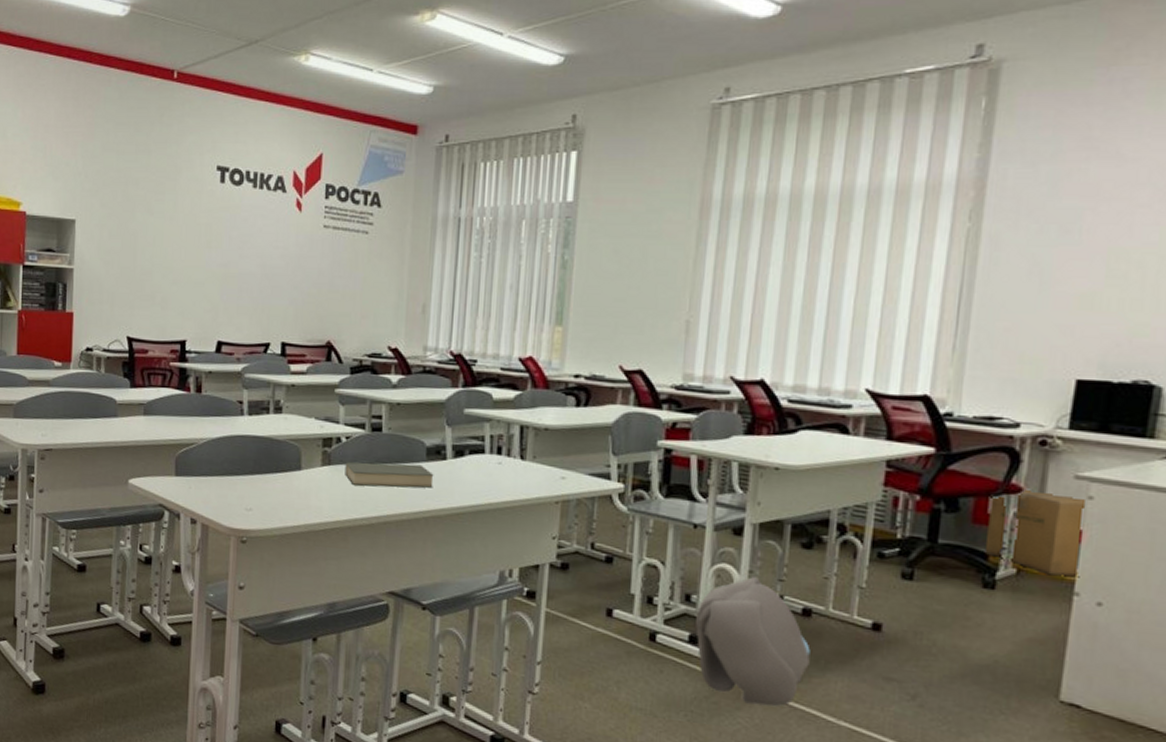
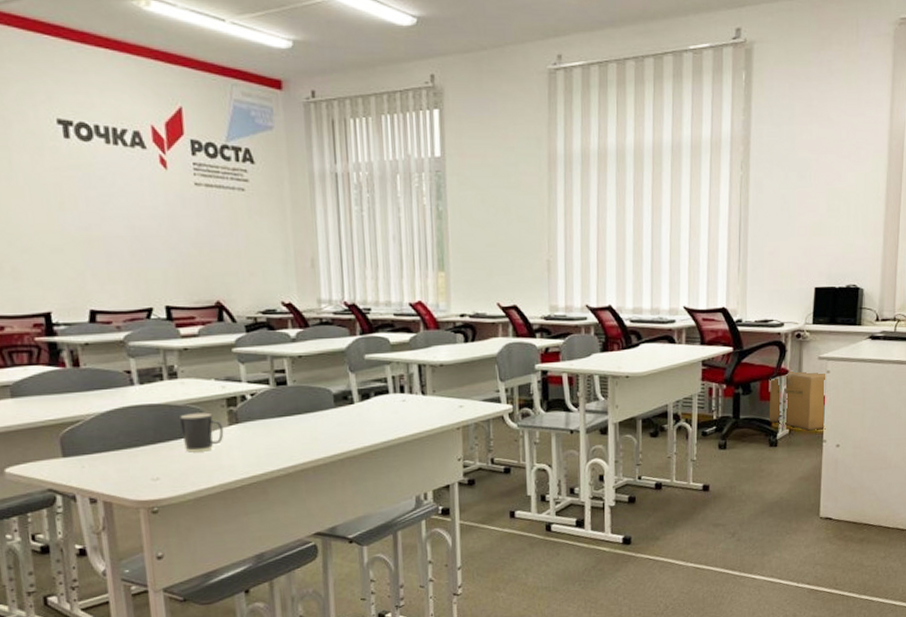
mug: none [278,449,316,489] -> present [180,412,224,453]
book: present [345,462,434,488] -> none [254,411,345,439]
backpack: present [695,577,810,707] -> none [580,465,664,565]

